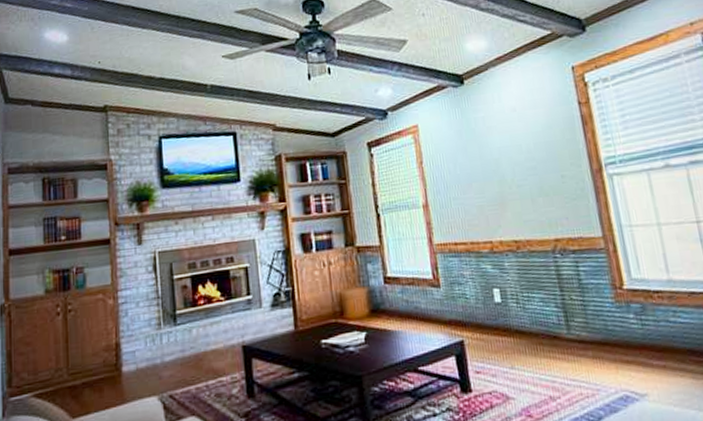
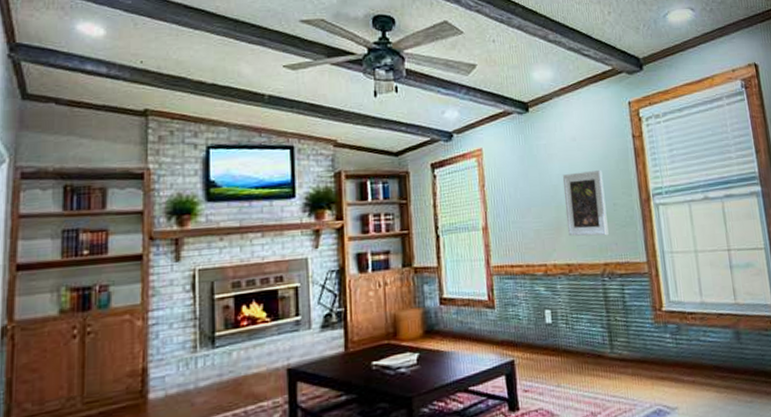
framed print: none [503,140,558,212] -> present [562,169,609,237]

